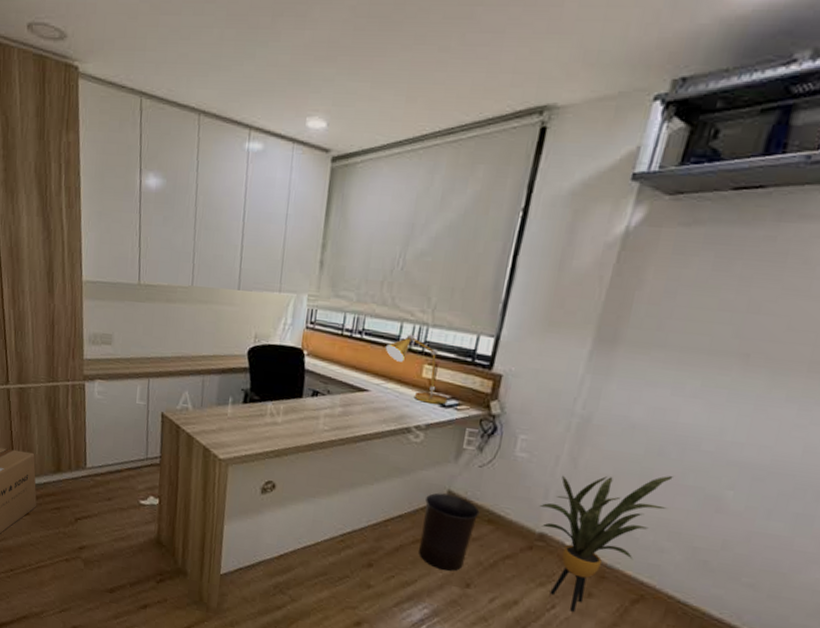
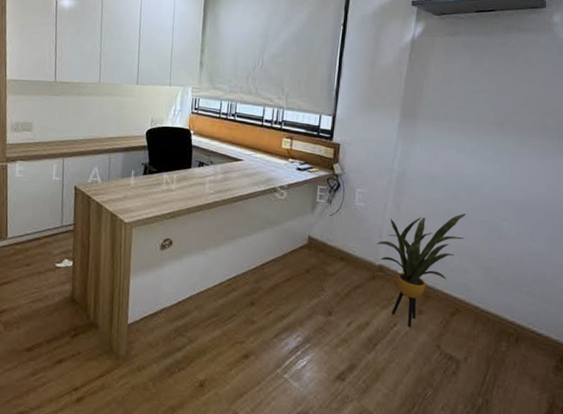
desk lamp: present [385,334,448,405] -> none [253,115,303,169]
waste bin: present [419,492,480,571] -> none [290,238,334,303]

